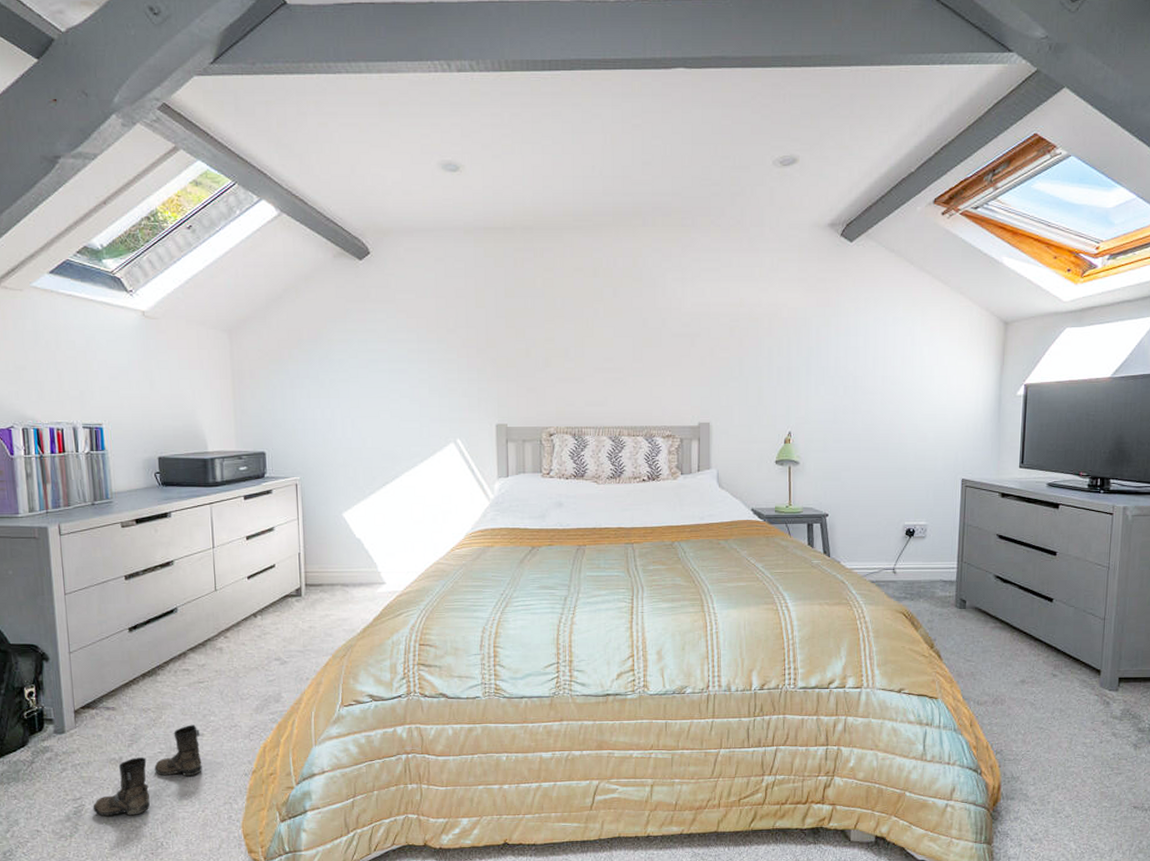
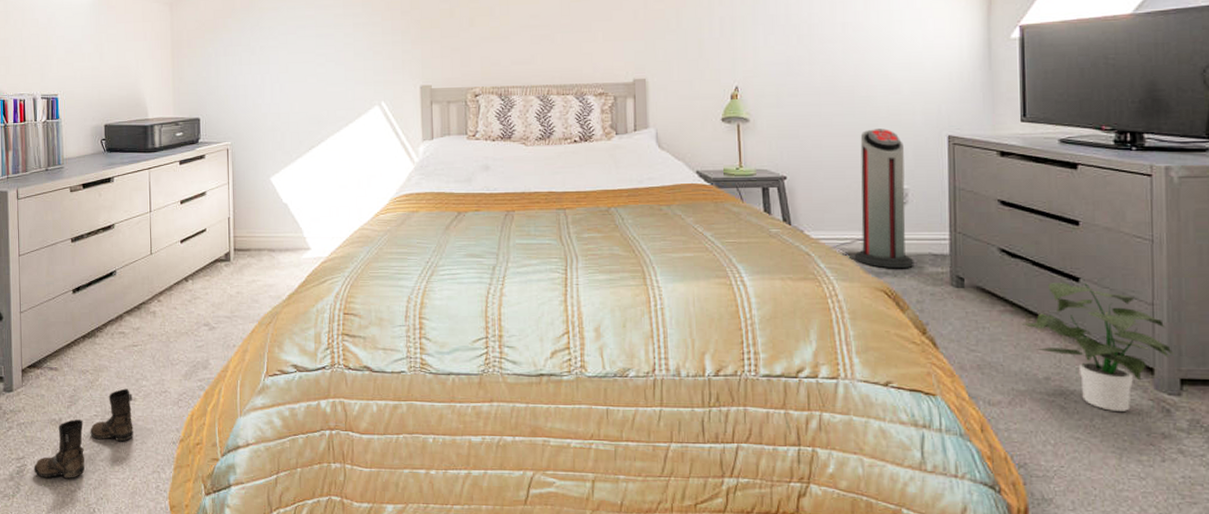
air purifier: none [880,472,928,594] -> present [854,129,914,269]
potted plant: none [1007,603,1116,706] -> present [1021,283,1174,412]

